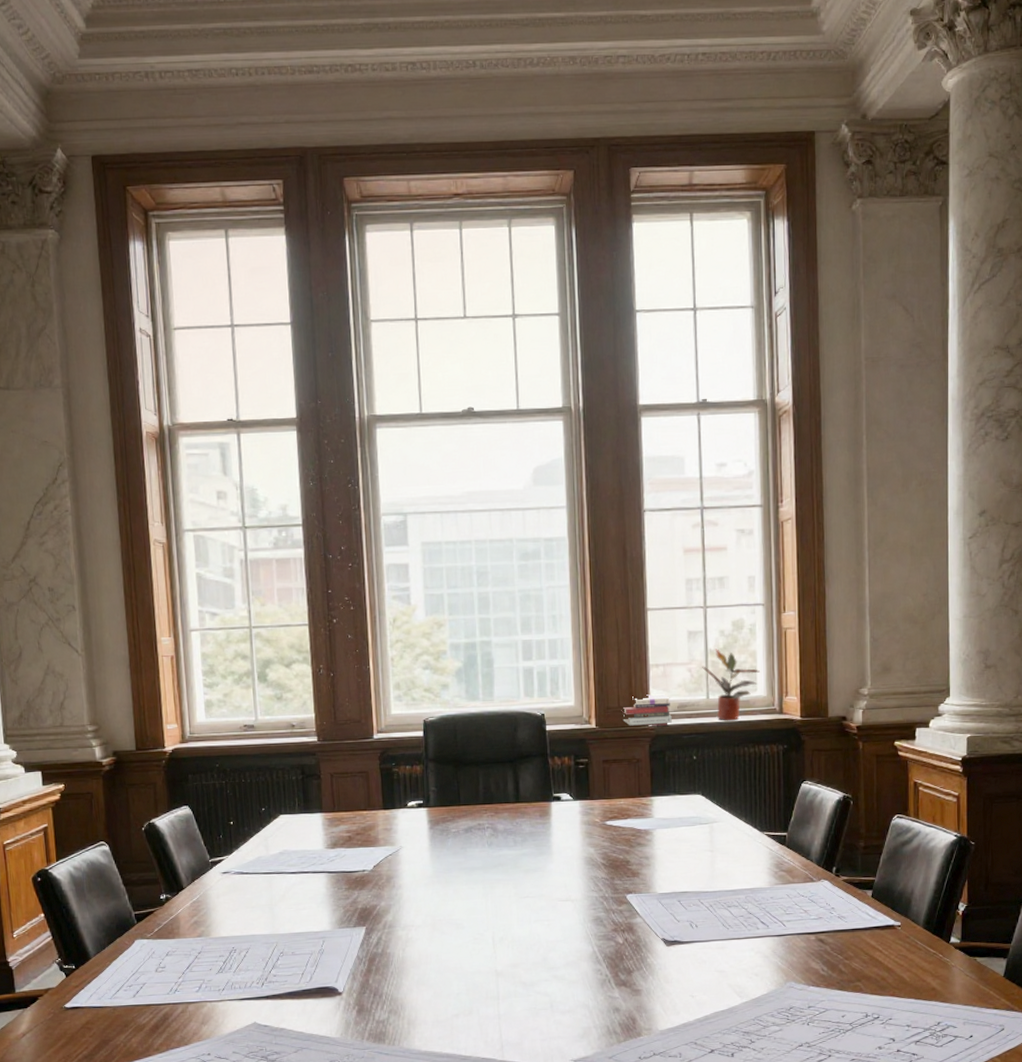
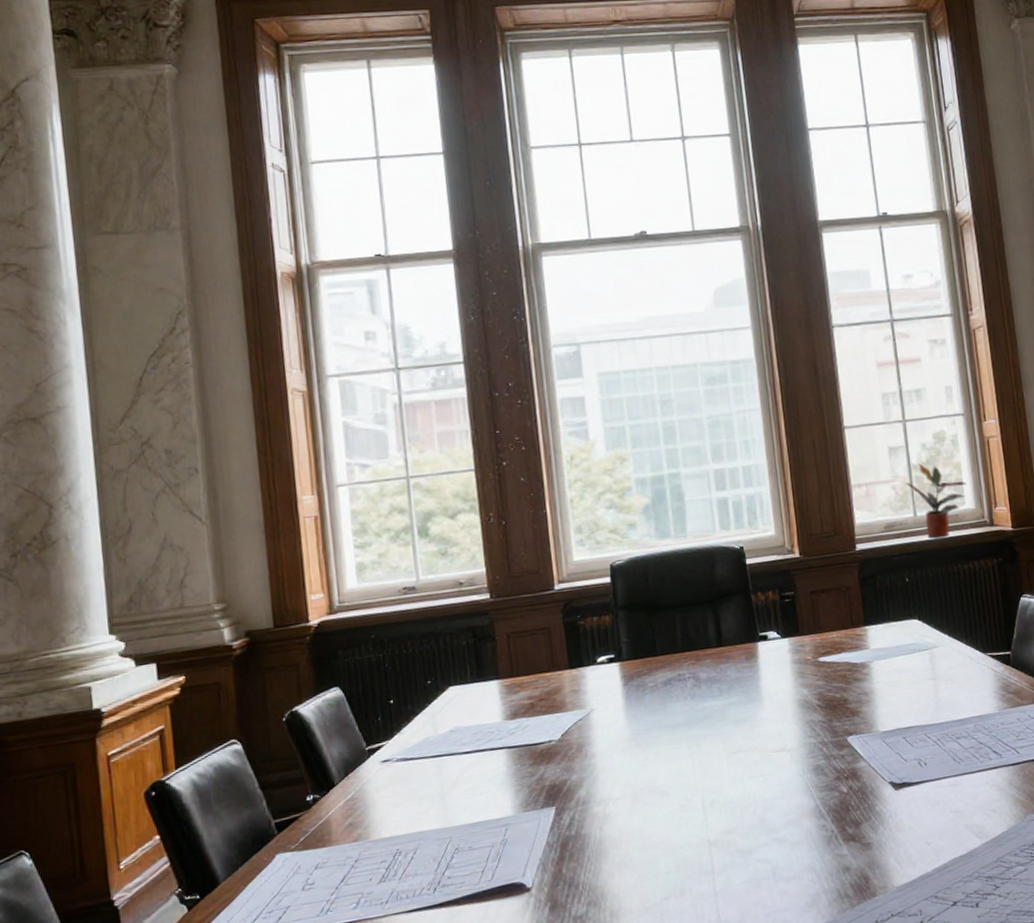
books: present [621,694,672,727] -> none [825,514,880,552]

